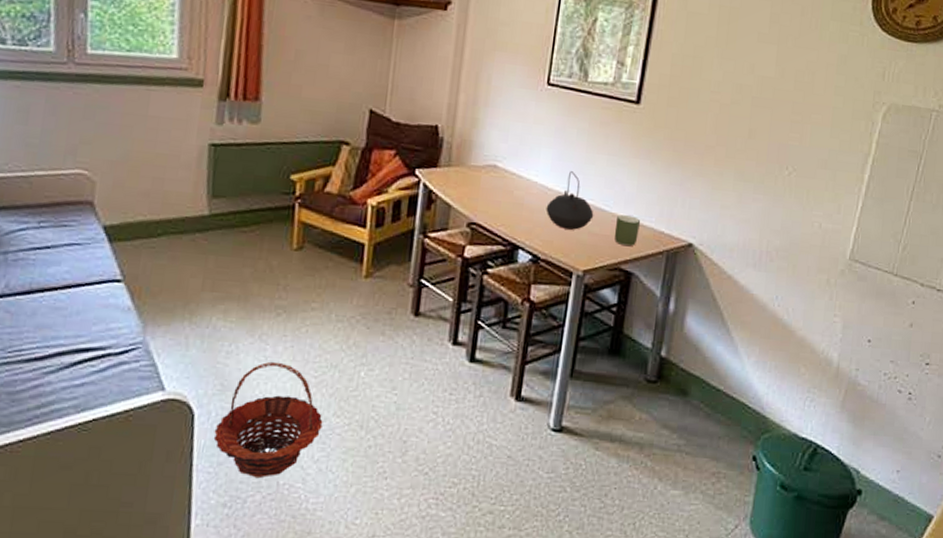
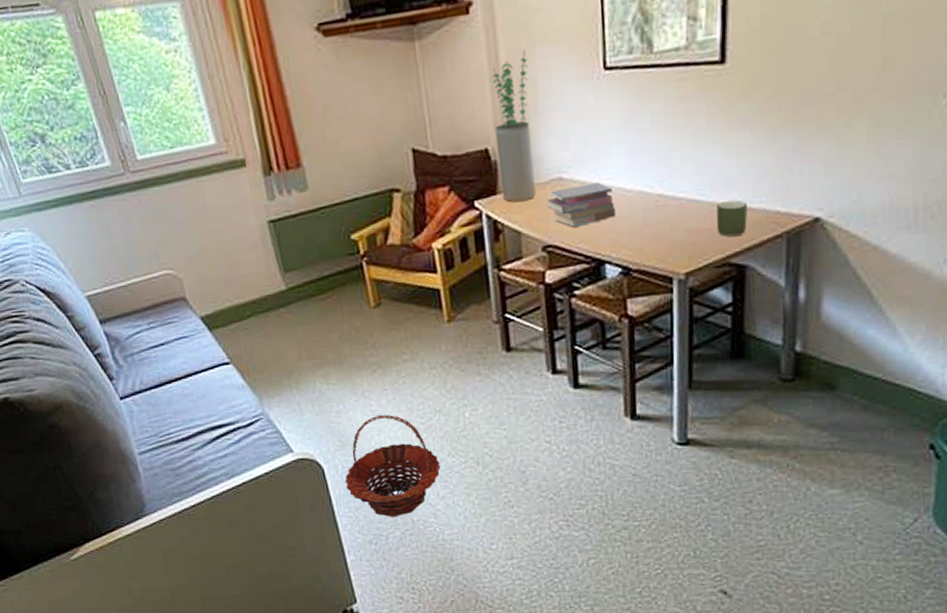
vase: none [441,51,488,180] -> present [492,50,536,203]
books: none [479,175,536,212] -> present [546,182,615,229]
teapot: present [546,171,594,230] -> none [628,164,688,232]

